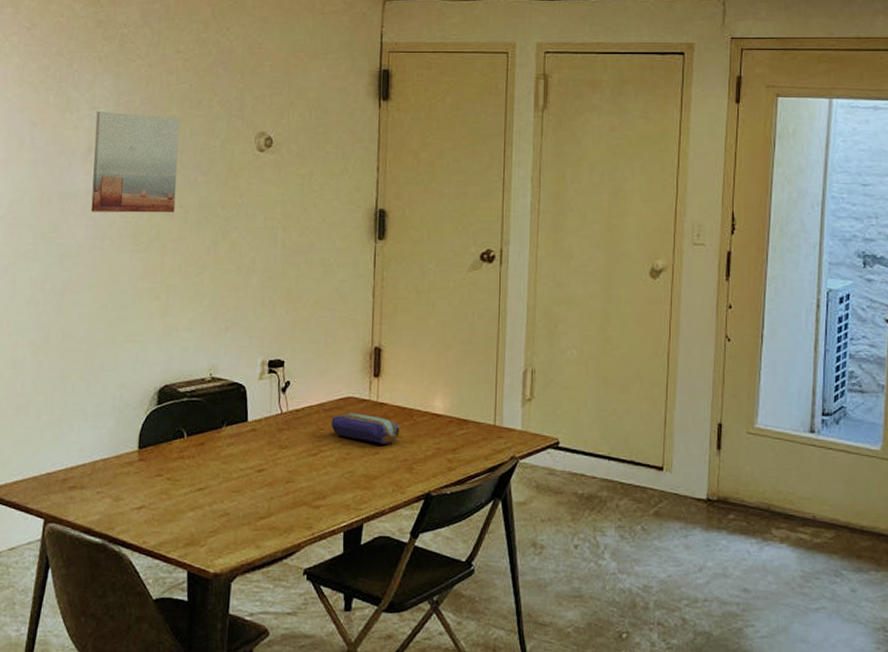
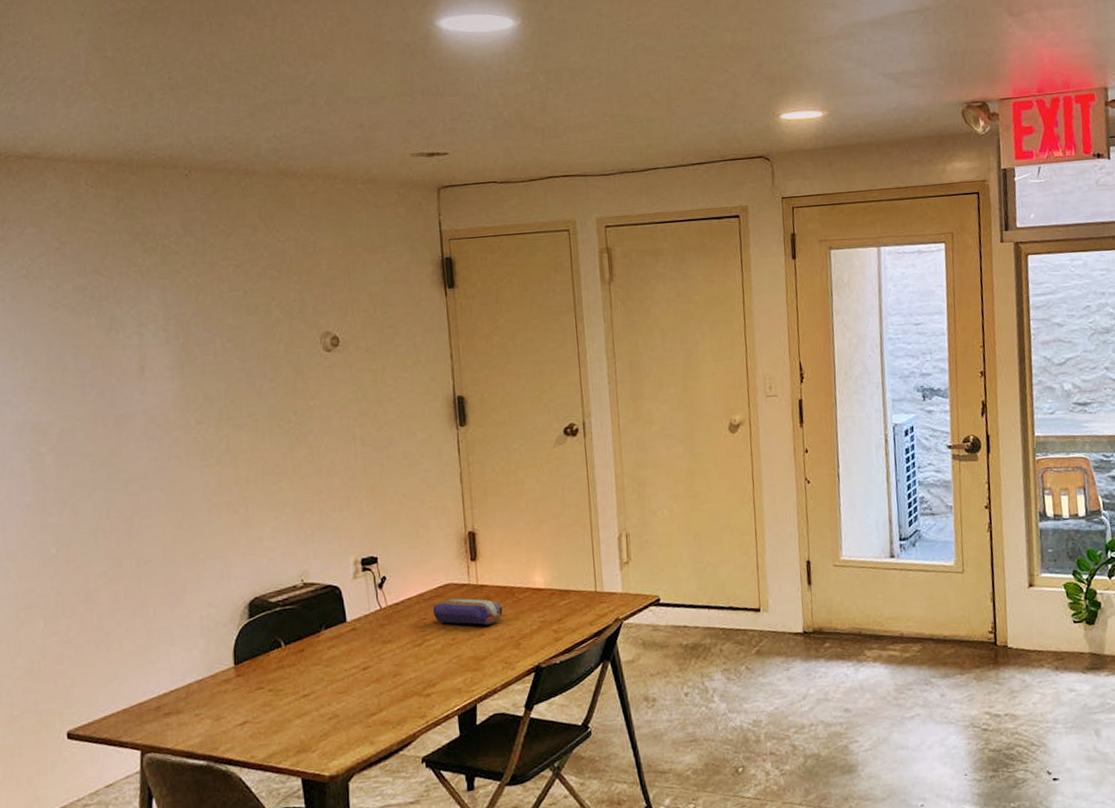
wall art: present [91,112,180,213] -> none [145,326,243,432]

